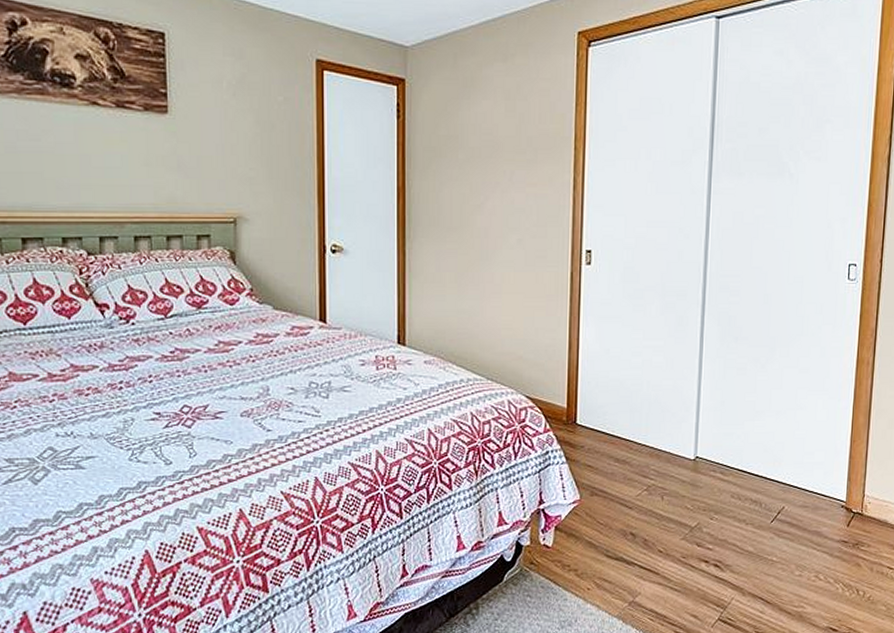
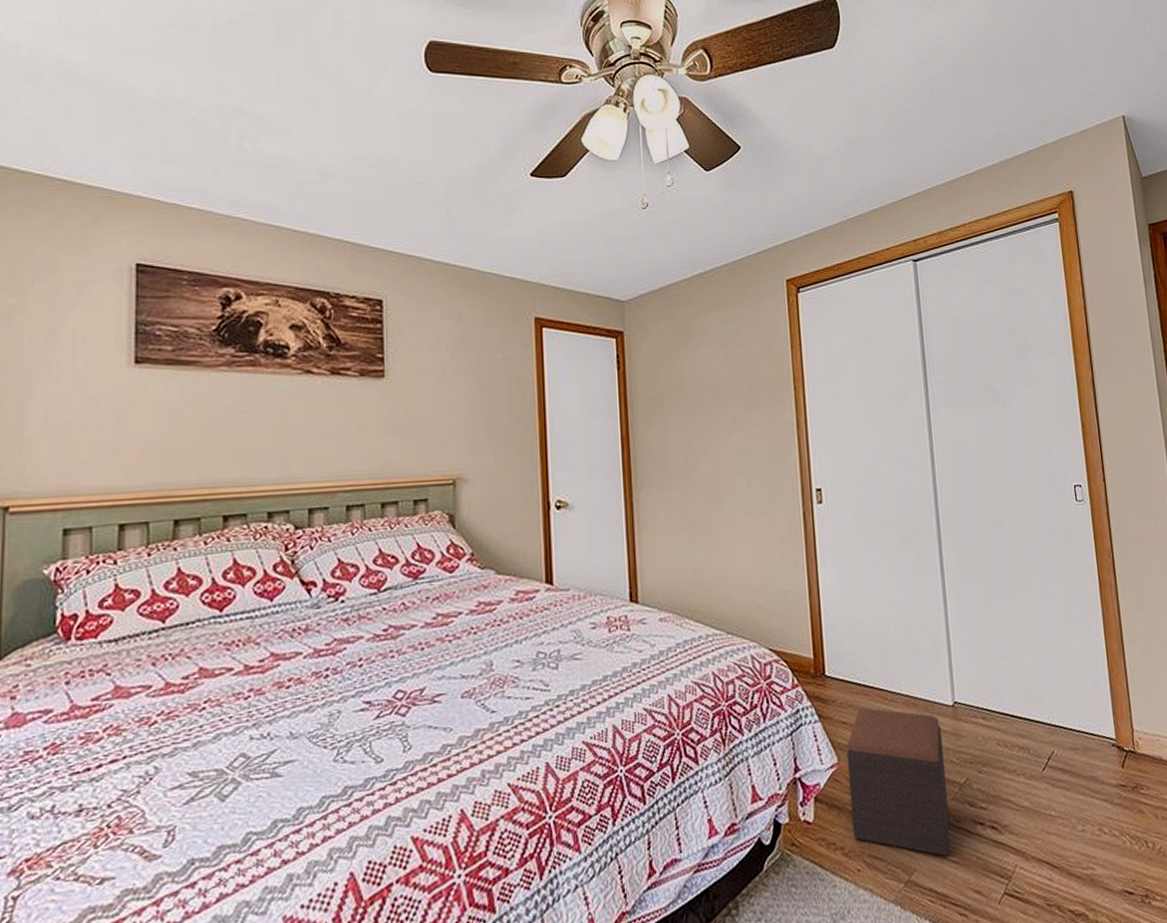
footstool: none [587,454,680,585] -> present [846,707,950,857]

